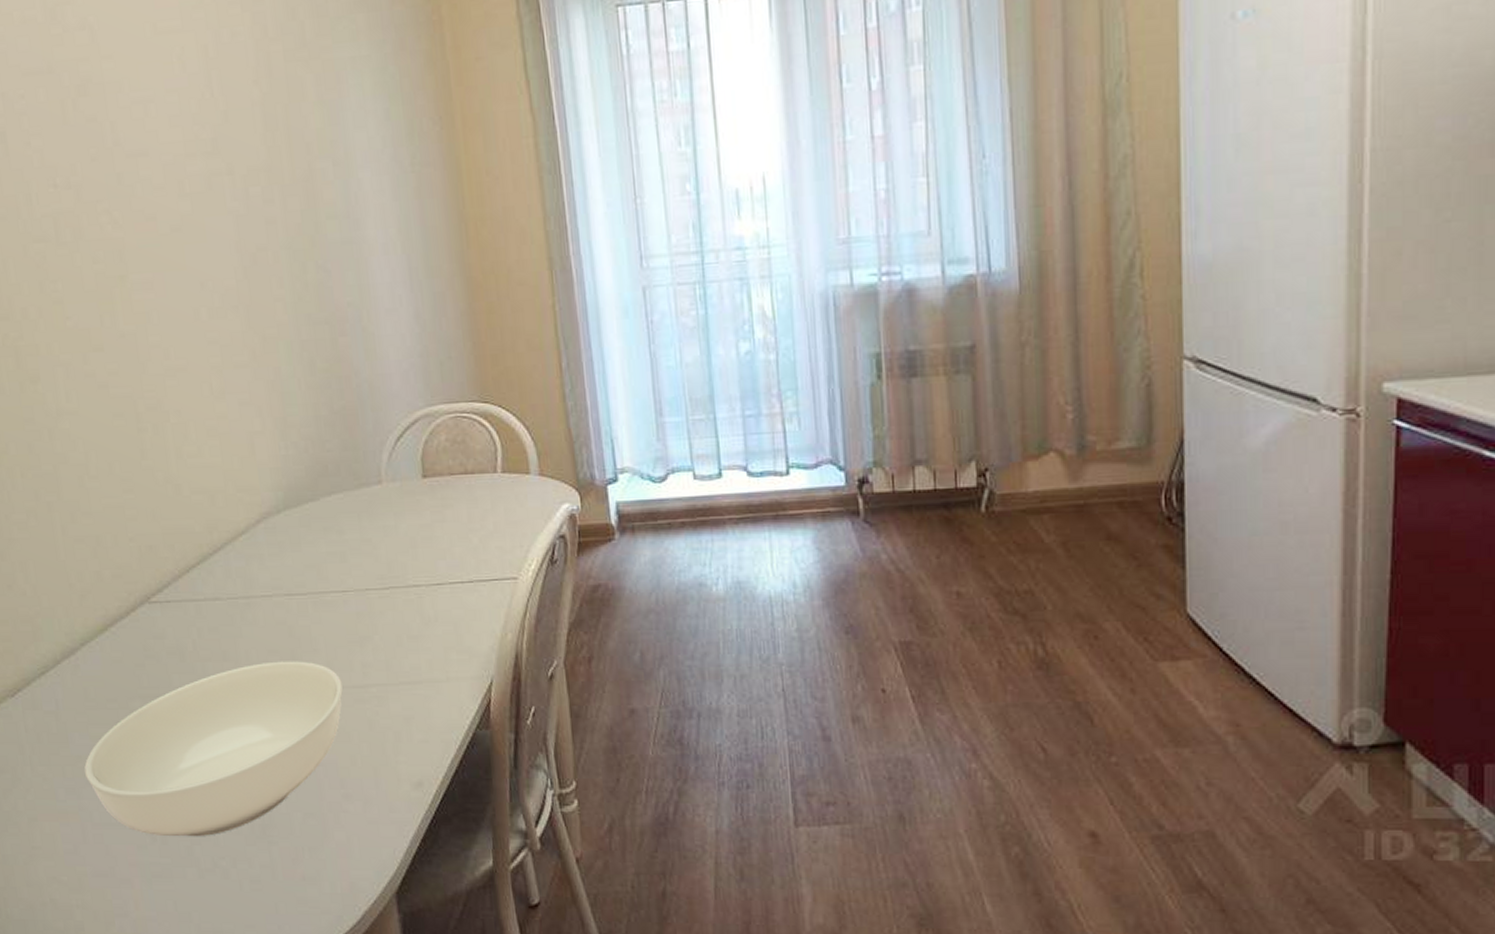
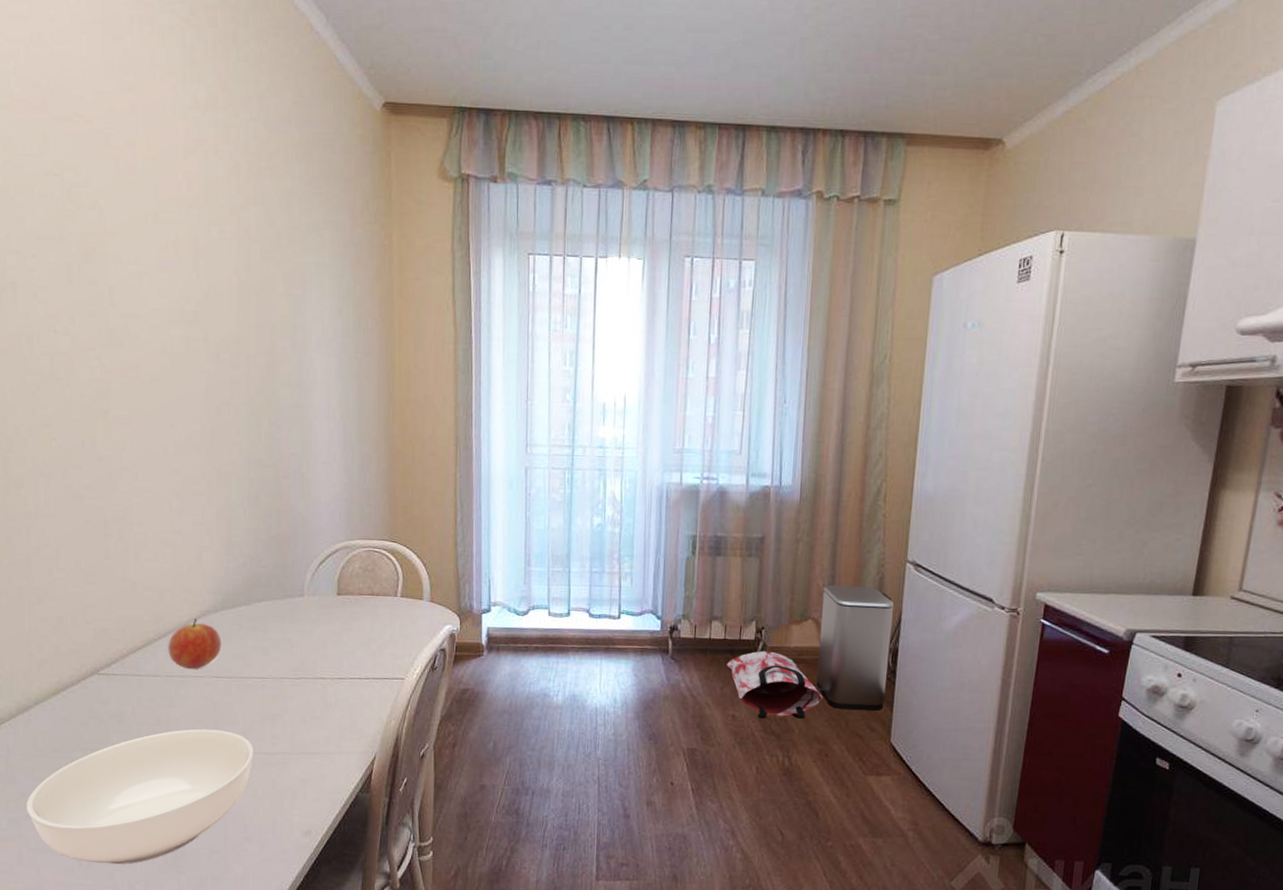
fruit: none [226,523,290,589] -> present [168,618,221,670]
bag: none [941,500,1084,594] -> present [727,651,824,719]
pedal bin: none [1066,398,1172,571] -> present [813,584,895,711]

